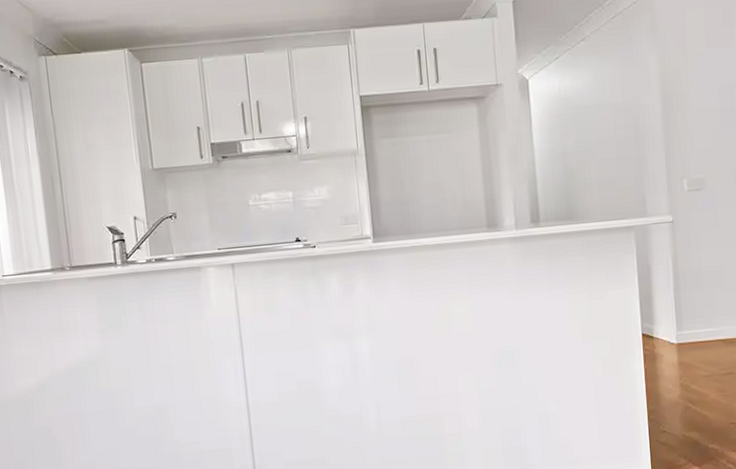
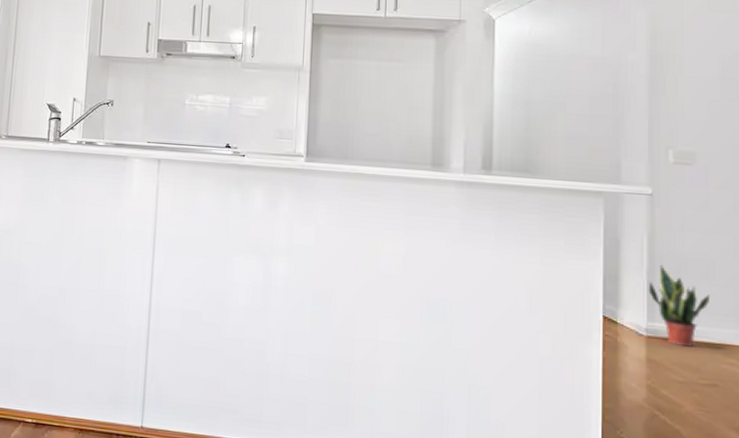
potted plant: none [675,281,724,347] -> present [648,264,711,347]

